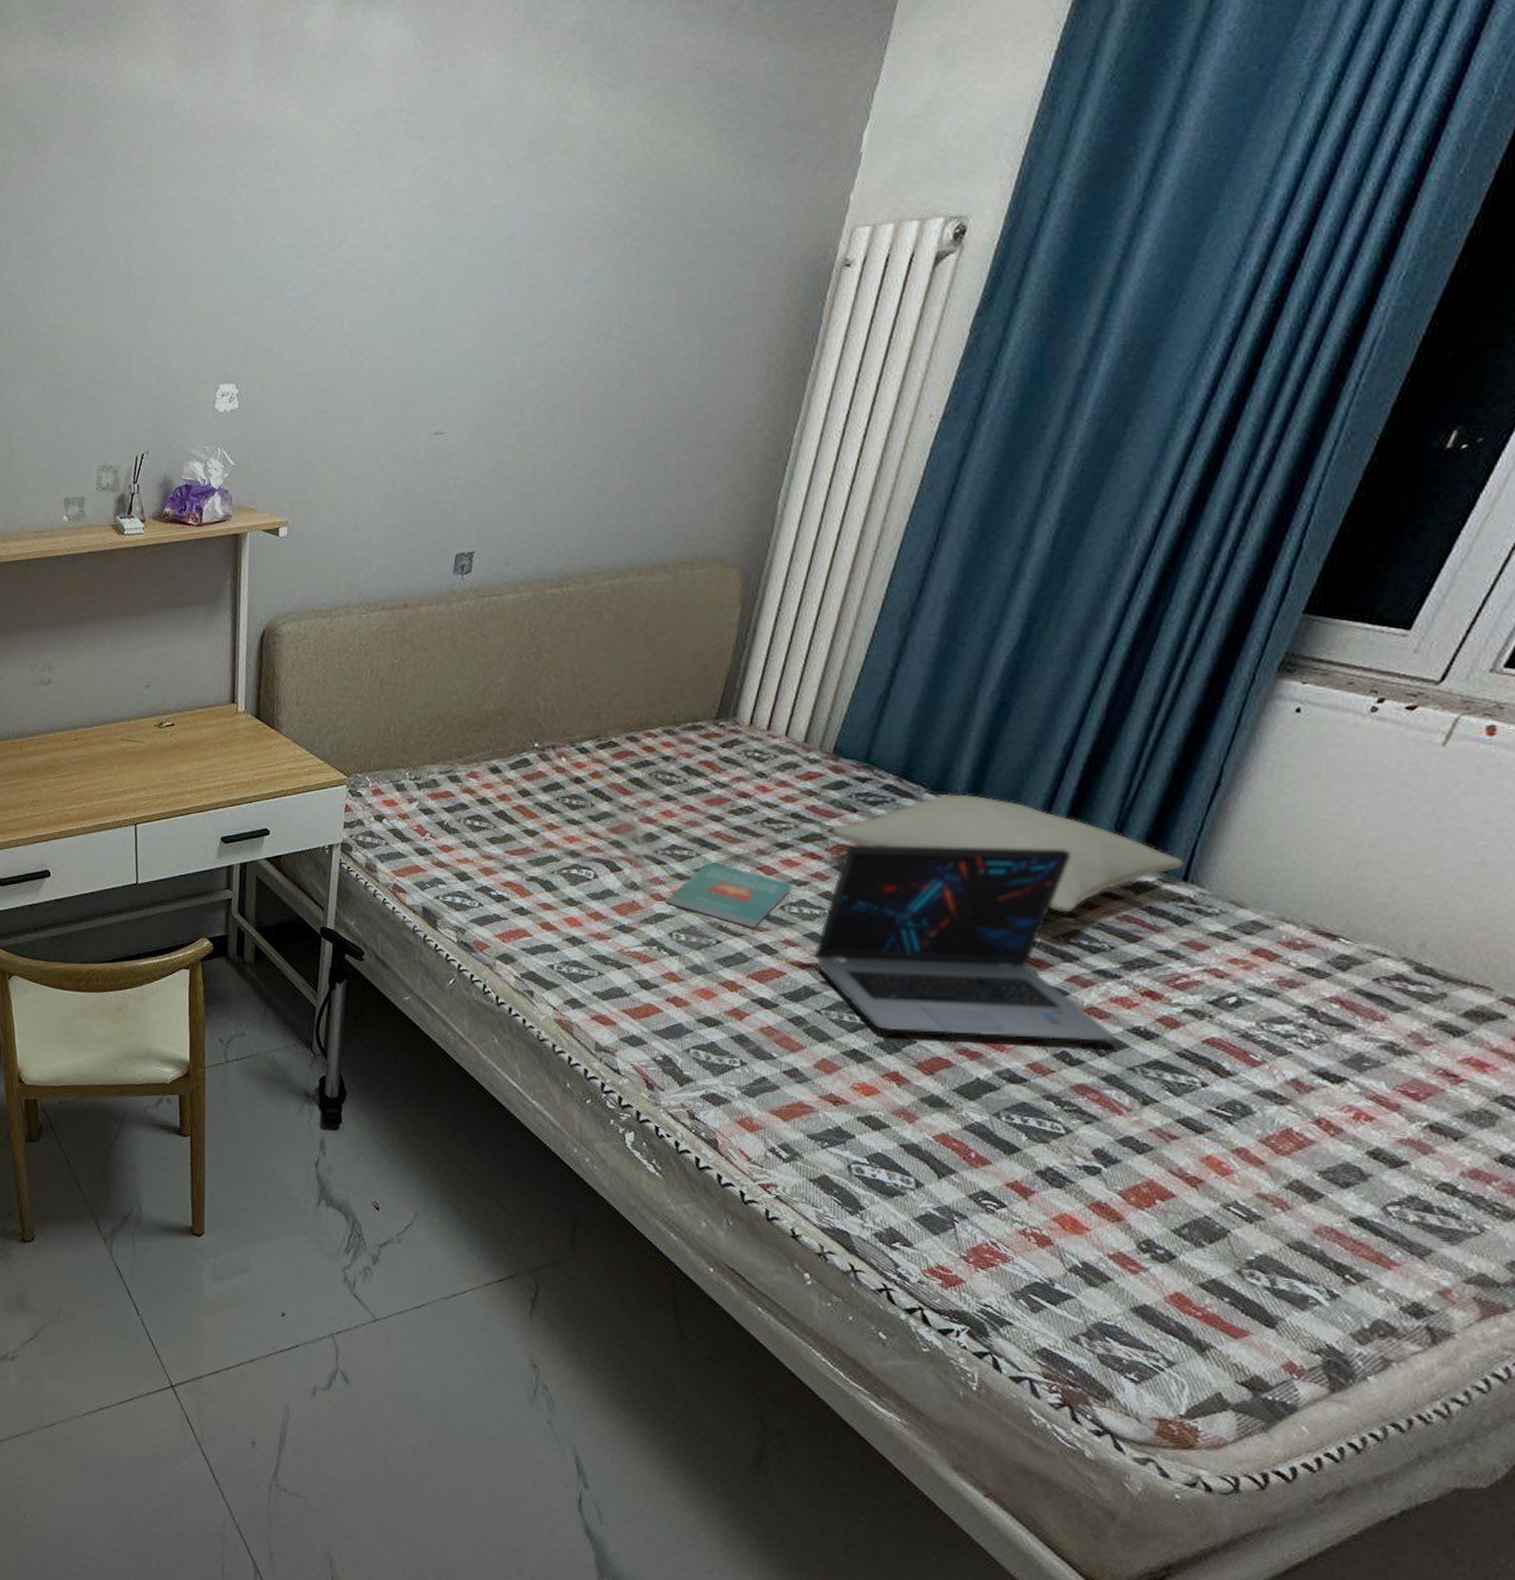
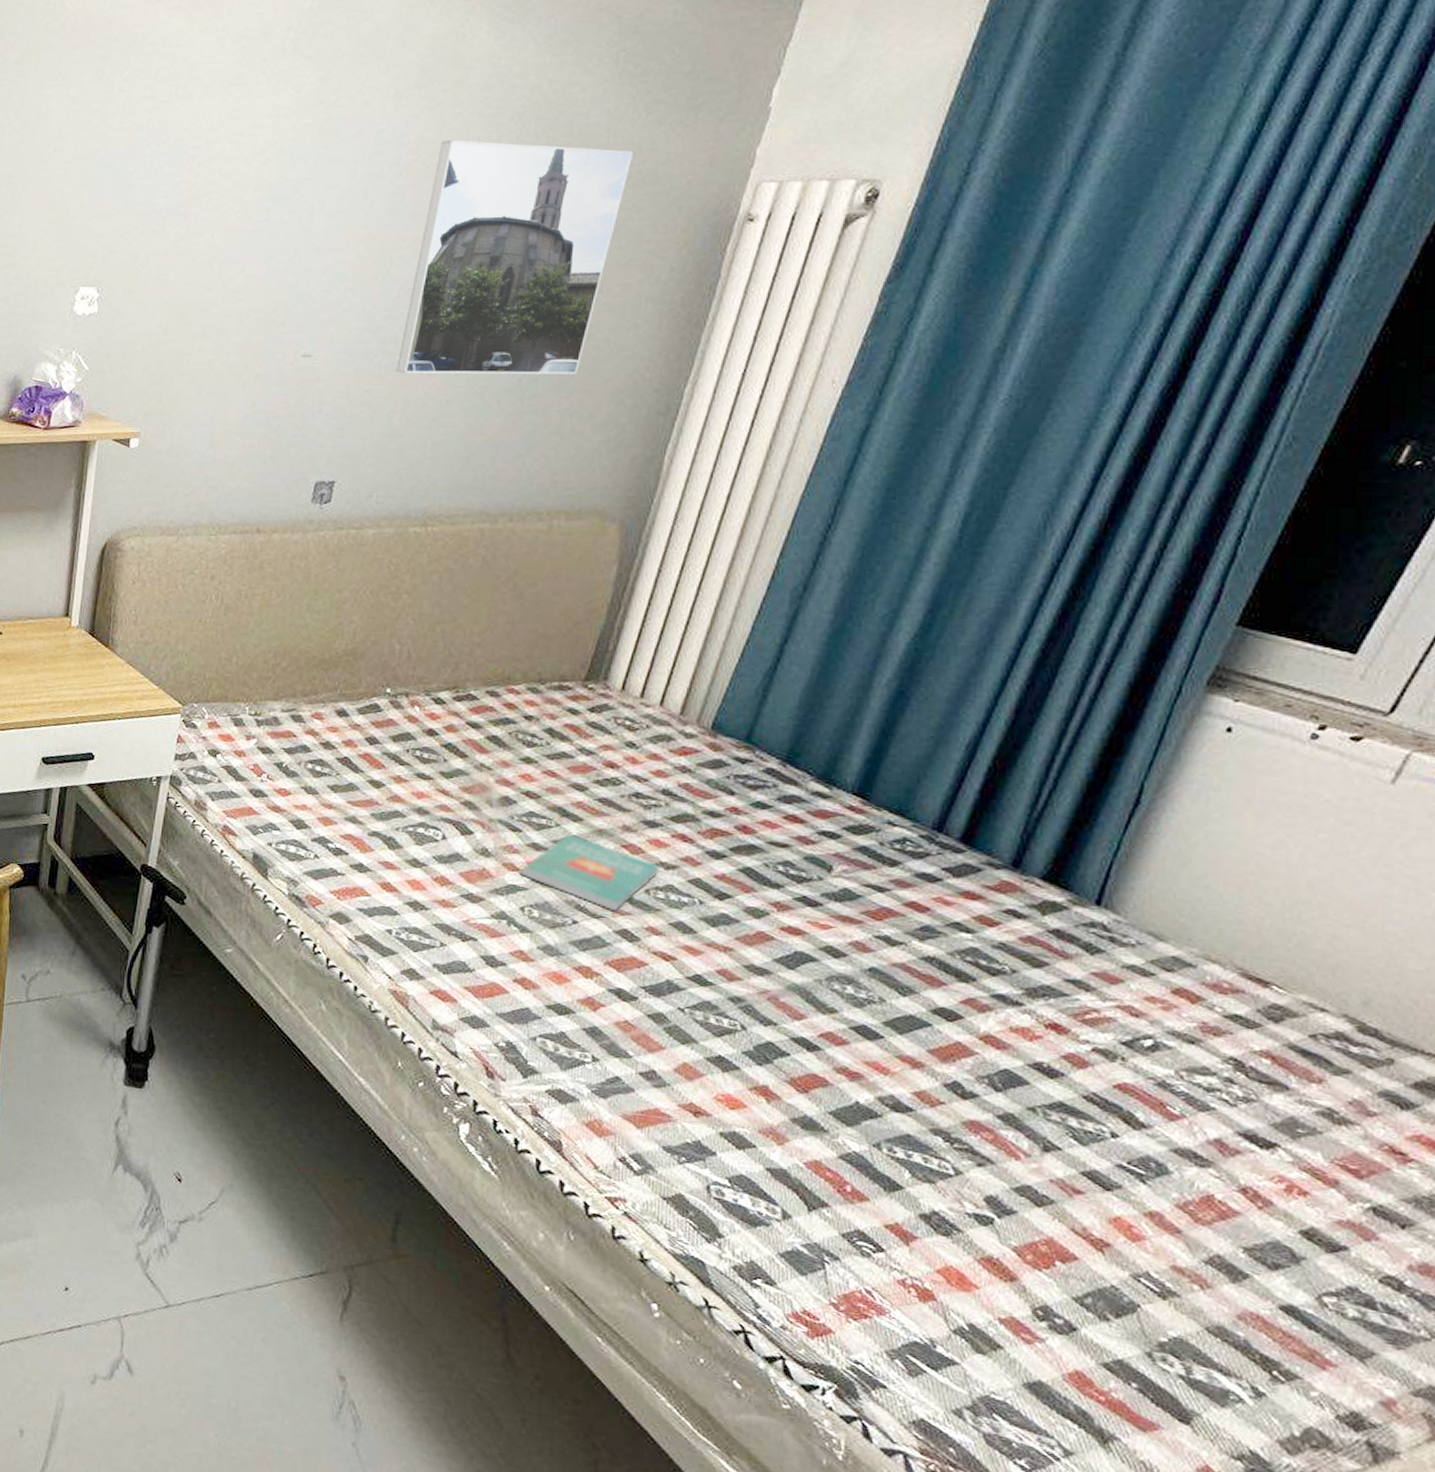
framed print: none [524,206,735,443] -> present [396,139,634,375]
laptop: present [815,844,1116,1042] -> none [681,830,1016,1076]
pillow: present [832,794,1185,913] -> none [706,784,1099,928]

